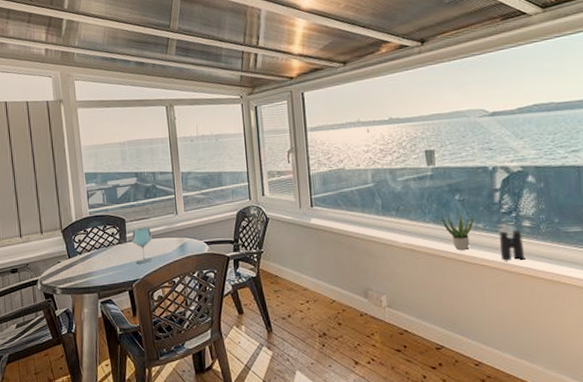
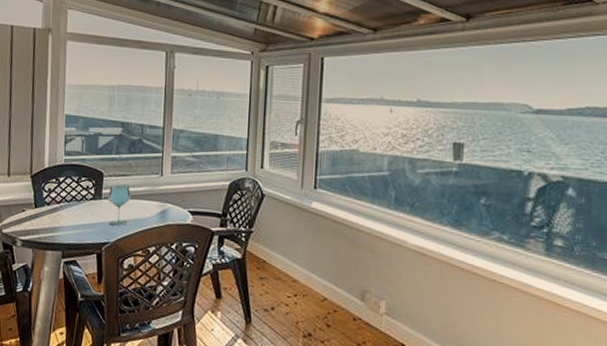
potted plant: present [441,211,474,251] -> none [461,214,498,264]
binoculars: present [499,230,524,262] -> none [523,247,552,284]

